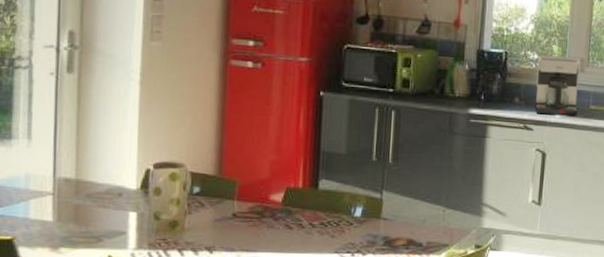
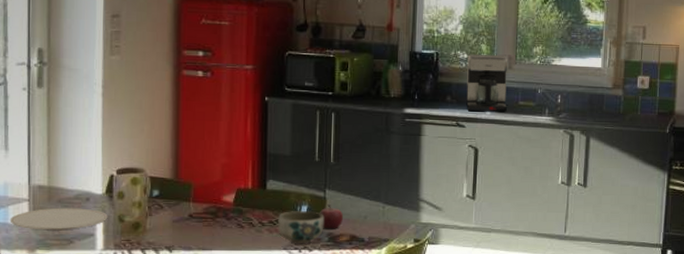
plate: none [30,203,142,228] -> present [9,207,108,231]
bowl: none [329,212,380,247] -> present [278,211,325,243]
fruit: none [375,205,401,233] -> present [320,203,344,229]

